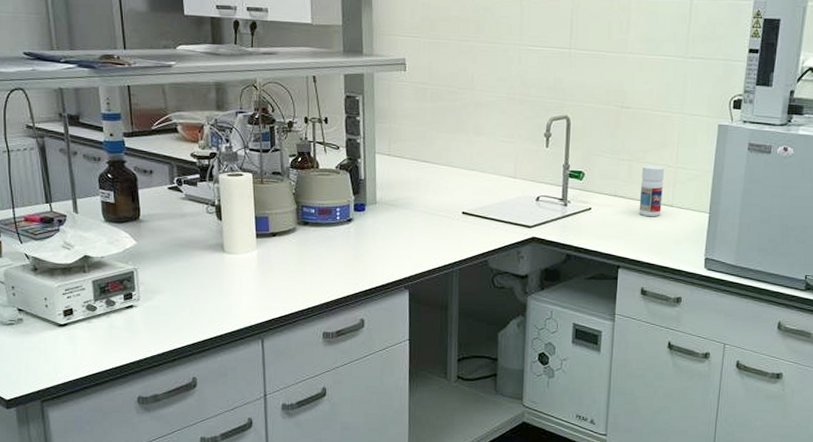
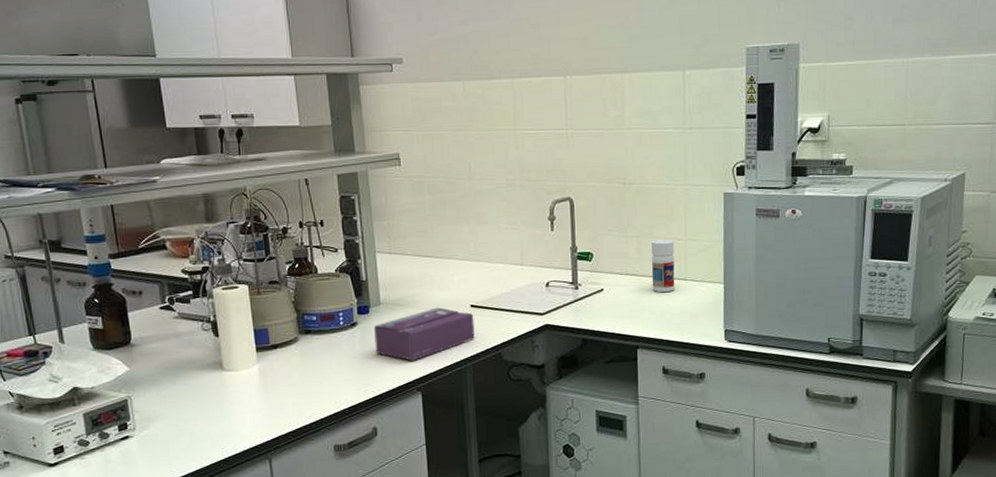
tissue box: none [368,211,465,260] -> present [374,307,475,361]

